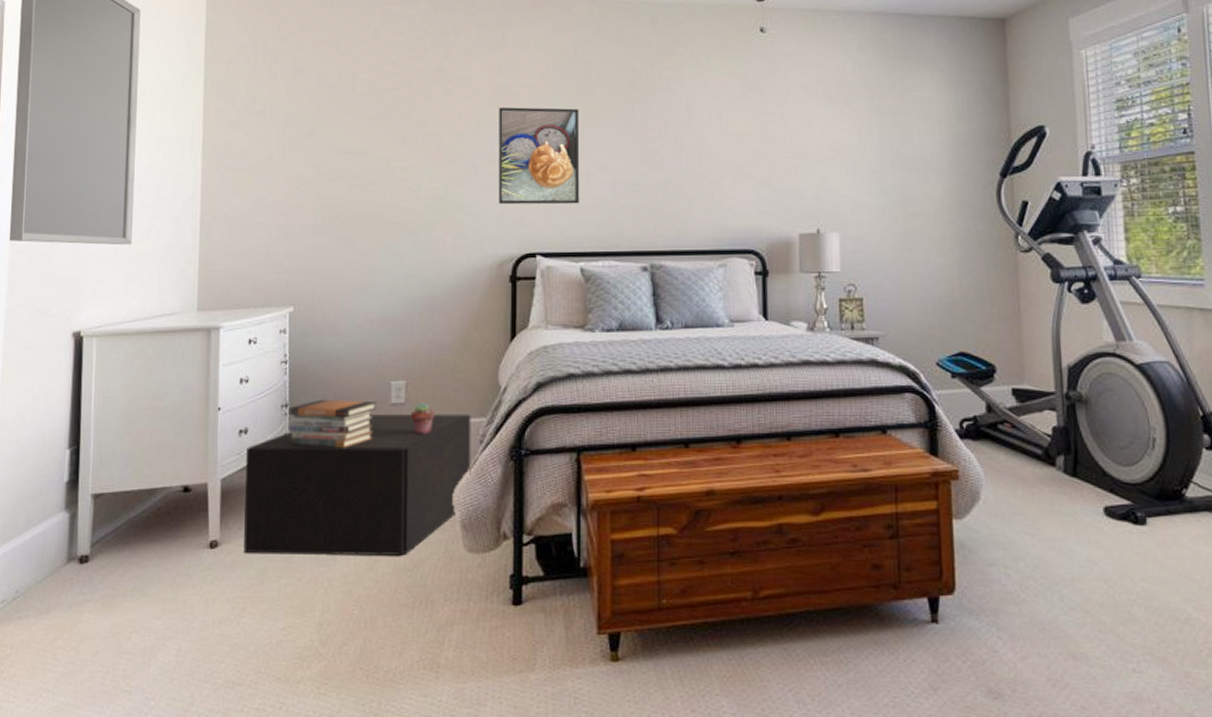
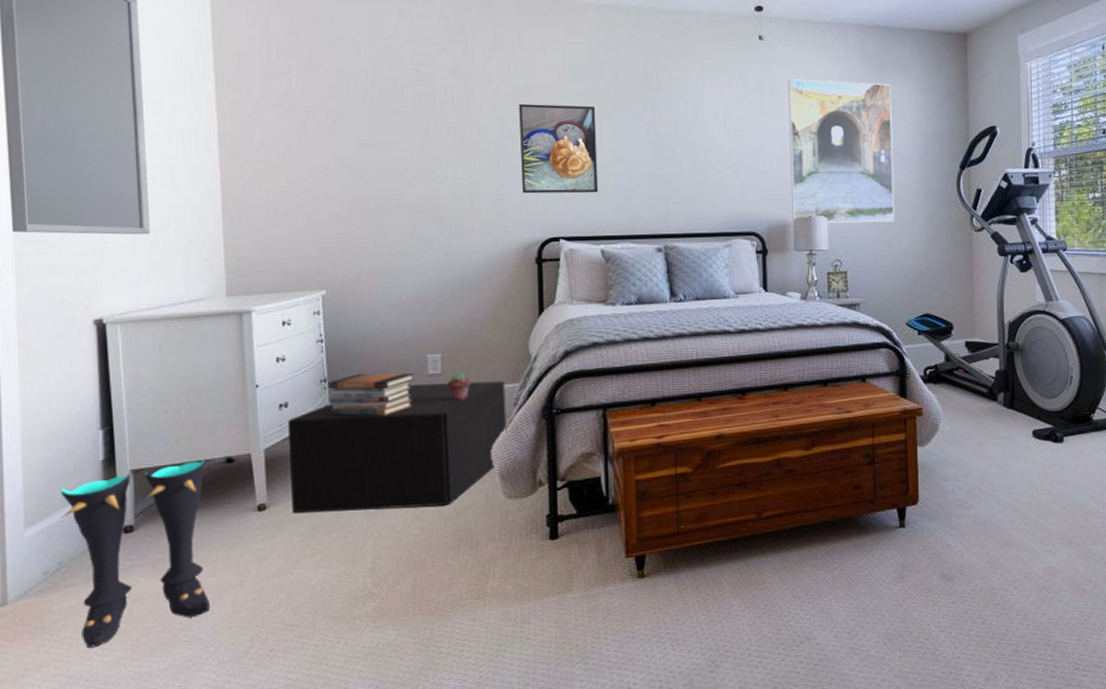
boots: none [24,484,164,690] -> present [61,457,211,649]
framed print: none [793,75,921,241] -> present [788,79,895,224]

